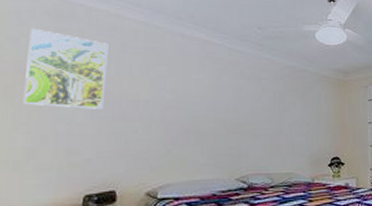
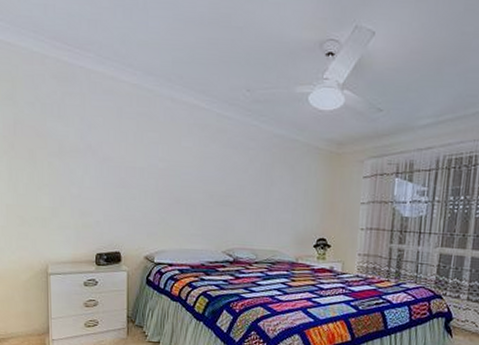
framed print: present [23,29,109,109] -> none [42,93,107,175]

